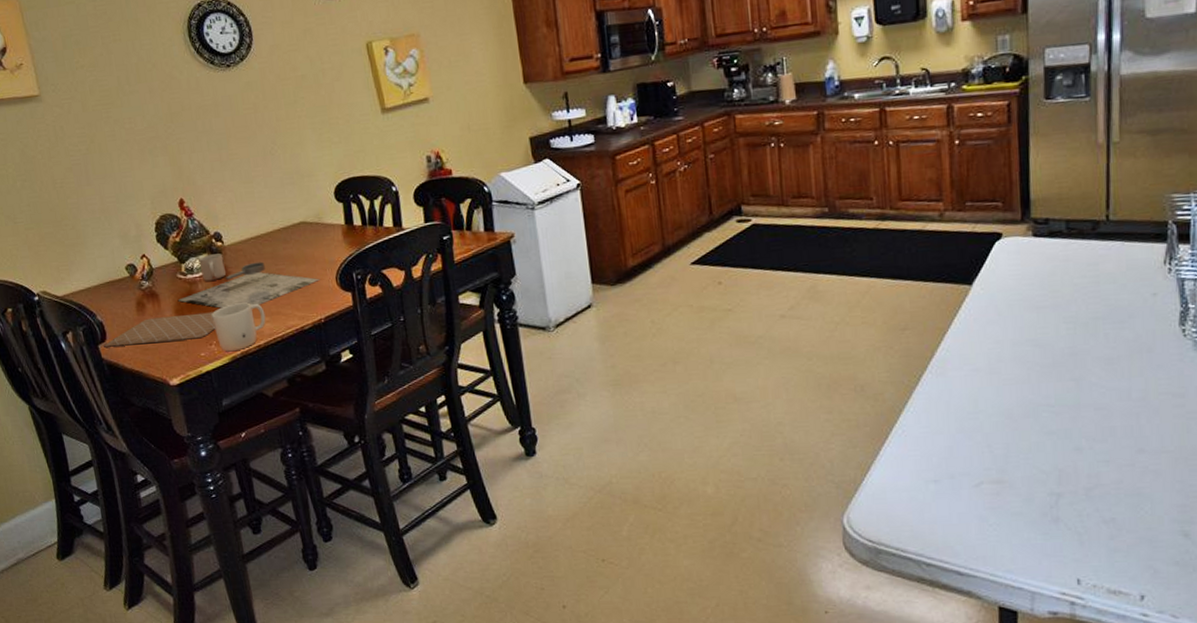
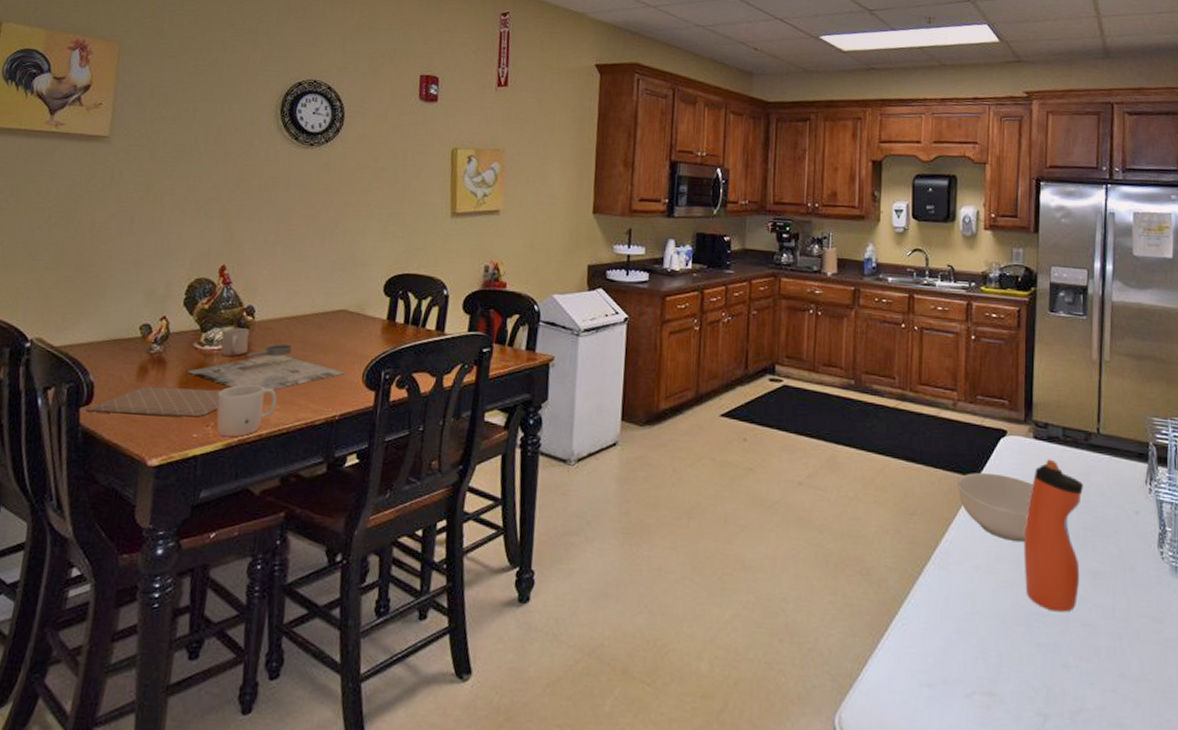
bowl: none [949,278,1035,341] -> present [956,472,1033,542]
water bottle: none [1026,254,1092,401] -> present [1023,459,1083,613]

